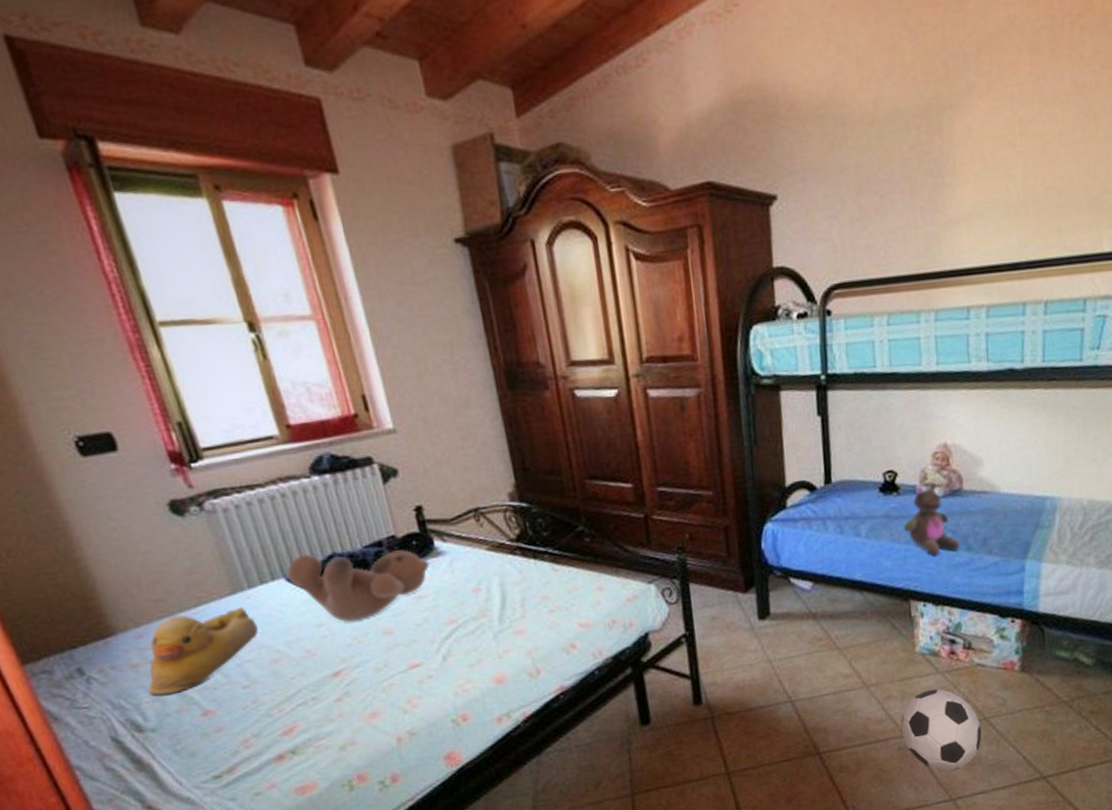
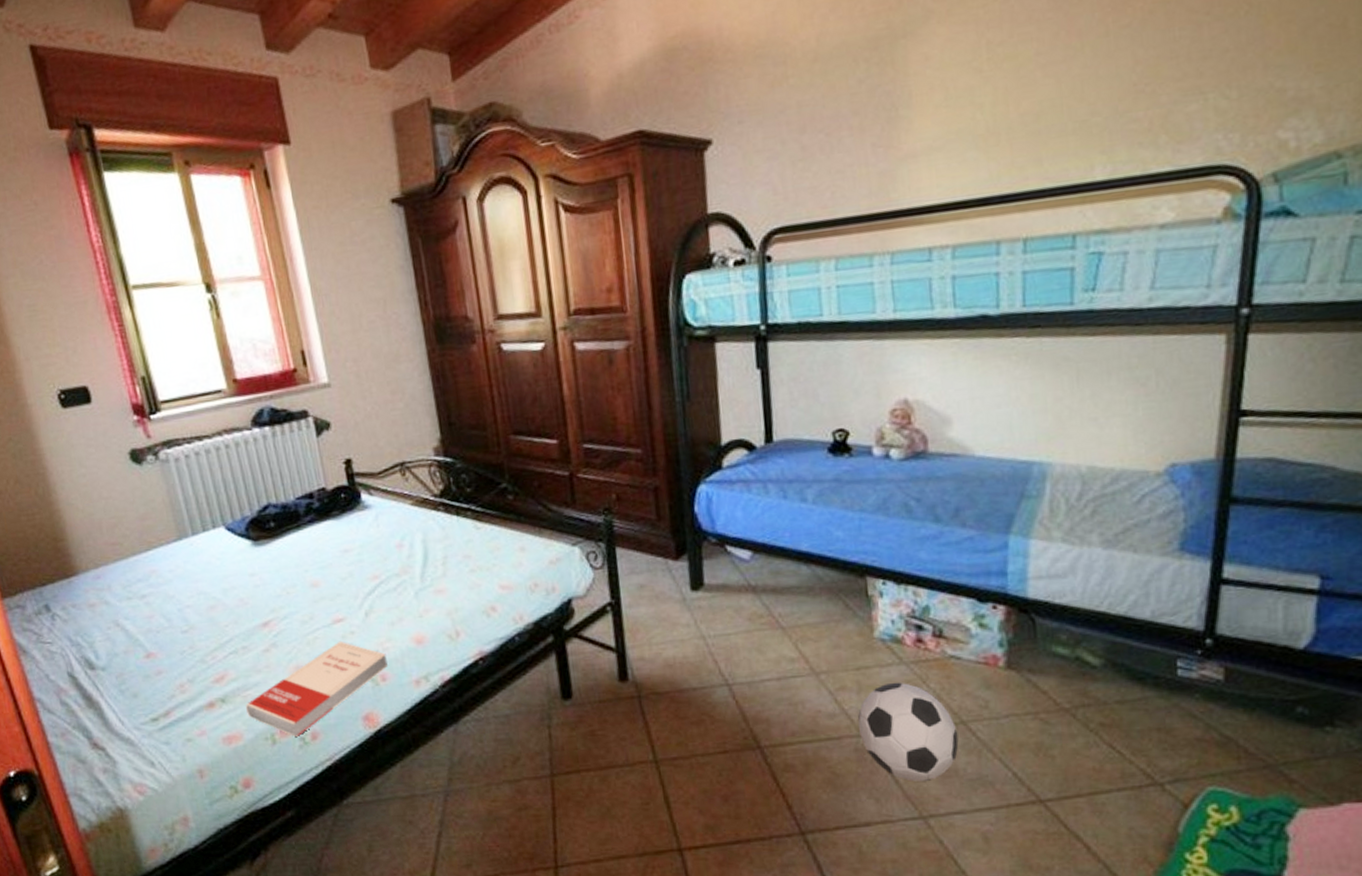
rubber duck: present [148,606,258,696] -> none [101,552,198,636]
teddy bear: present [286,550,430,622] -> none [226,502,357,572]
book: none [318,685,468,781] -> present [245,641,388,737]
stuffed bear: present [903,482,960,556] -> none [857,443,926,526]

